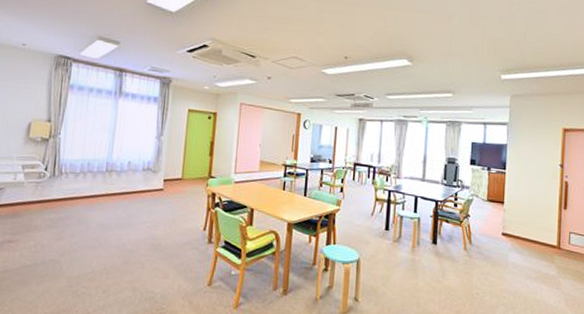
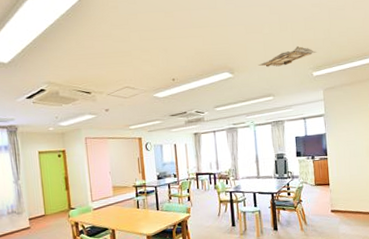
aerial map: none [440,44,509,63] -> present [258,46,317,67]

